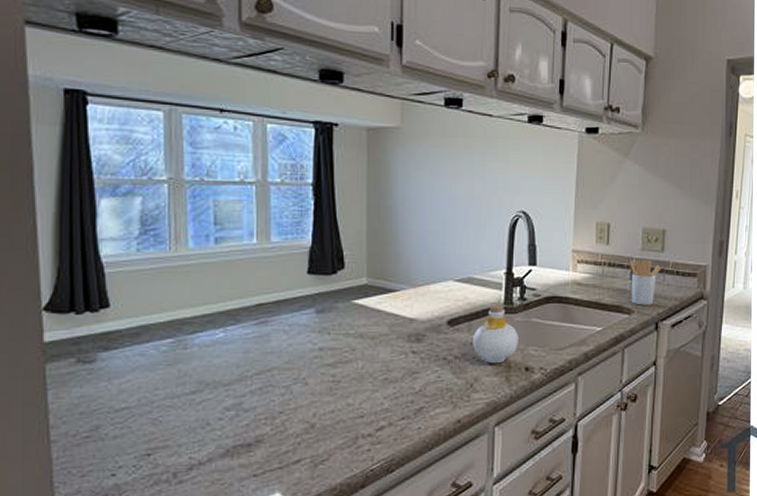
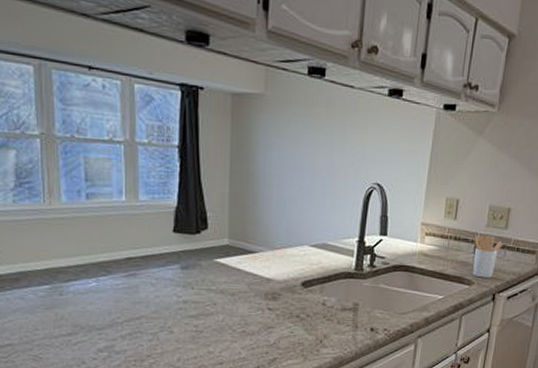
bottle: present [472,304,518,364] -> none [323,269,366,324]

